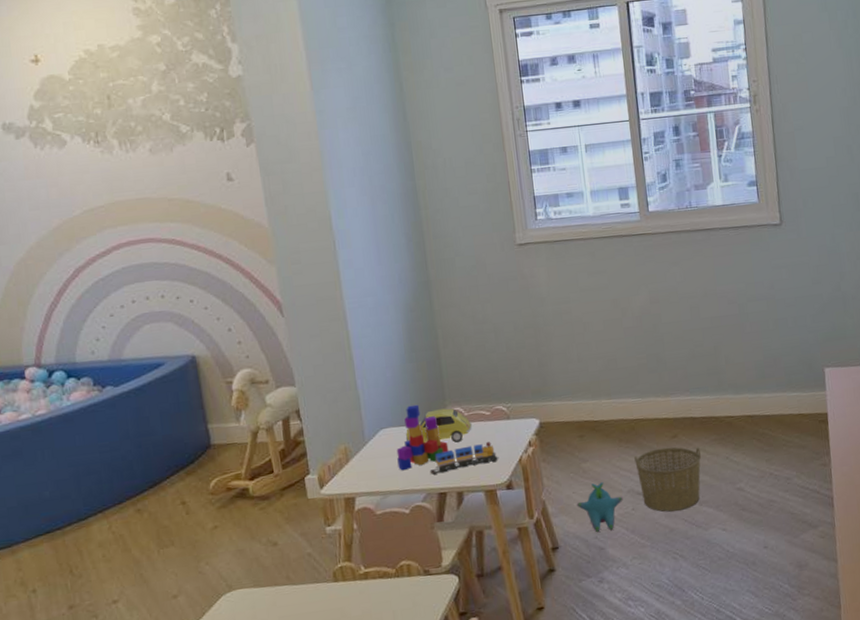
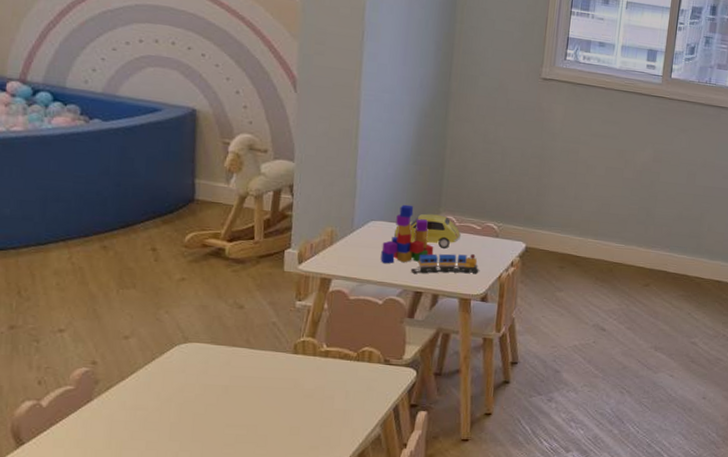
toy figurine: present [576,482,623,532] -> none [543,312,587,356]
basket: present [634,447,701,512] -> none [605,292,667,352]

